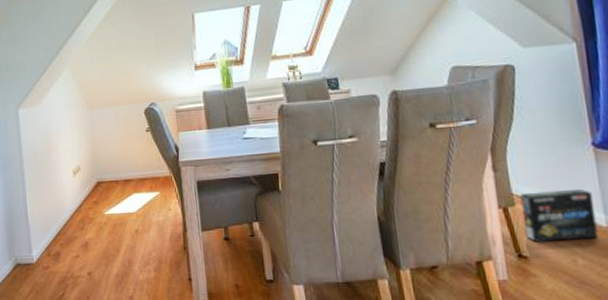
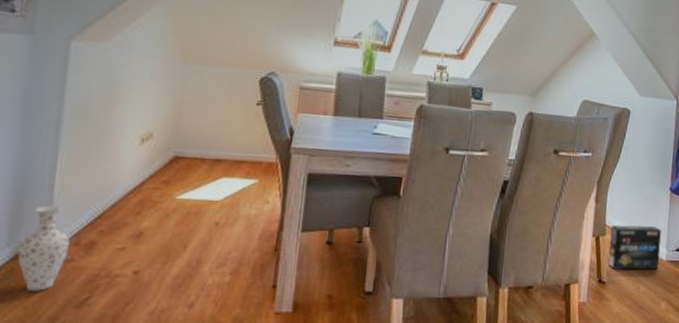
vase: none [16,228,45,291] -> present [17,205,70,291]

